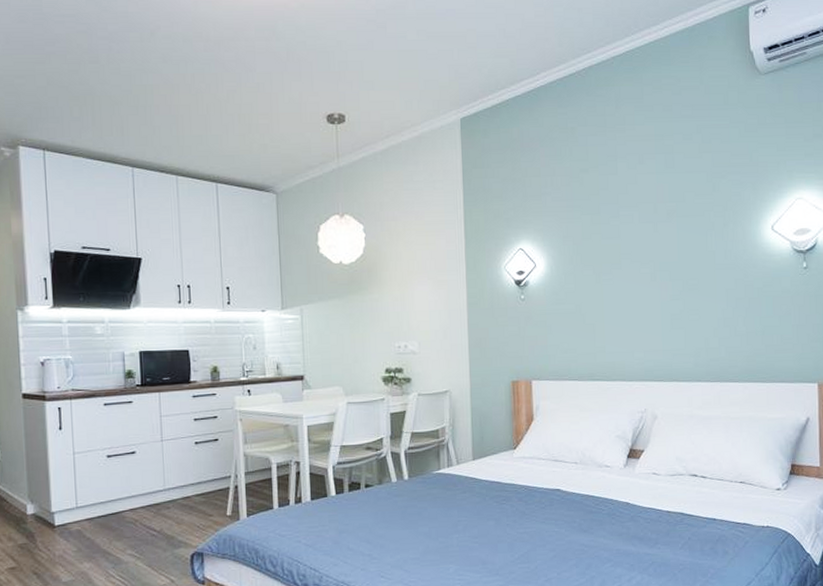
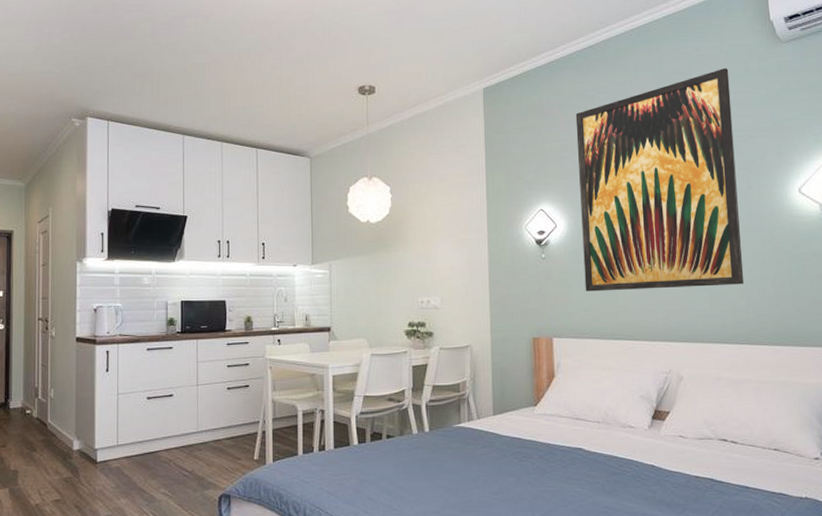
wall art: none [555,100,718,333] -> present [575,67,744,292]

